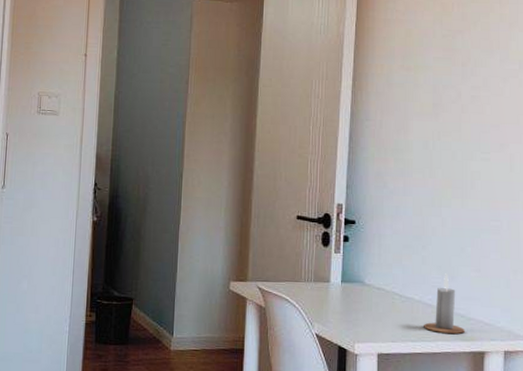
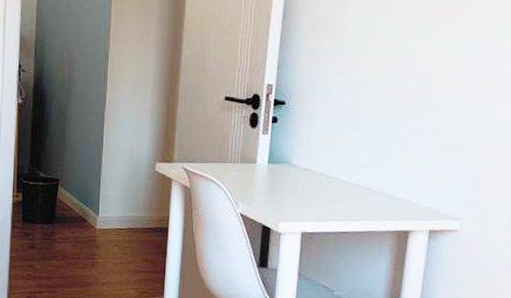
candle: present [424,273,466,335] -> none [349,154,392,214]

